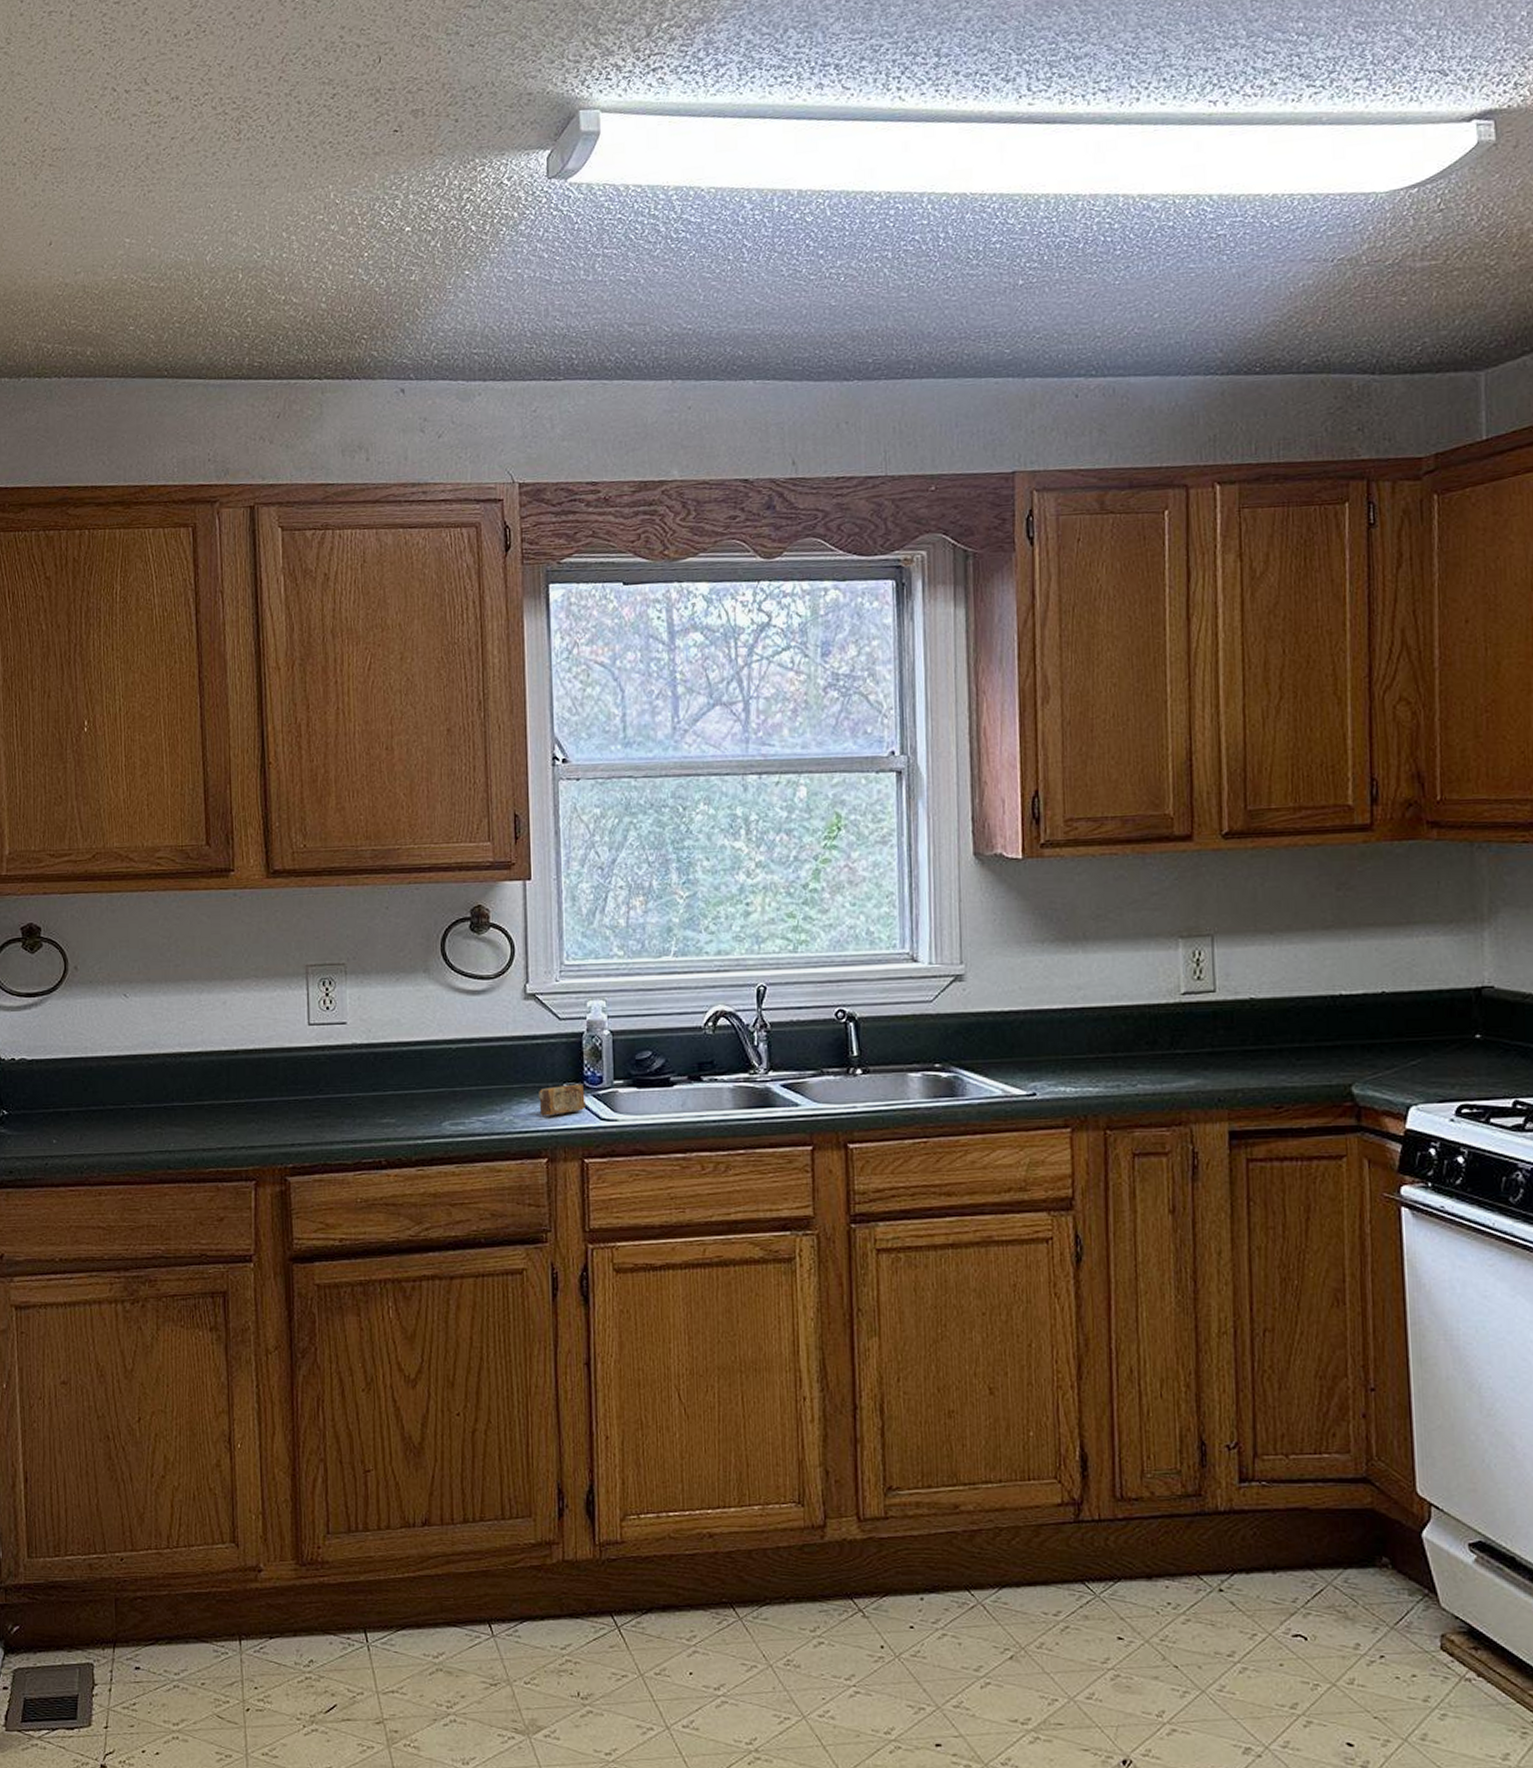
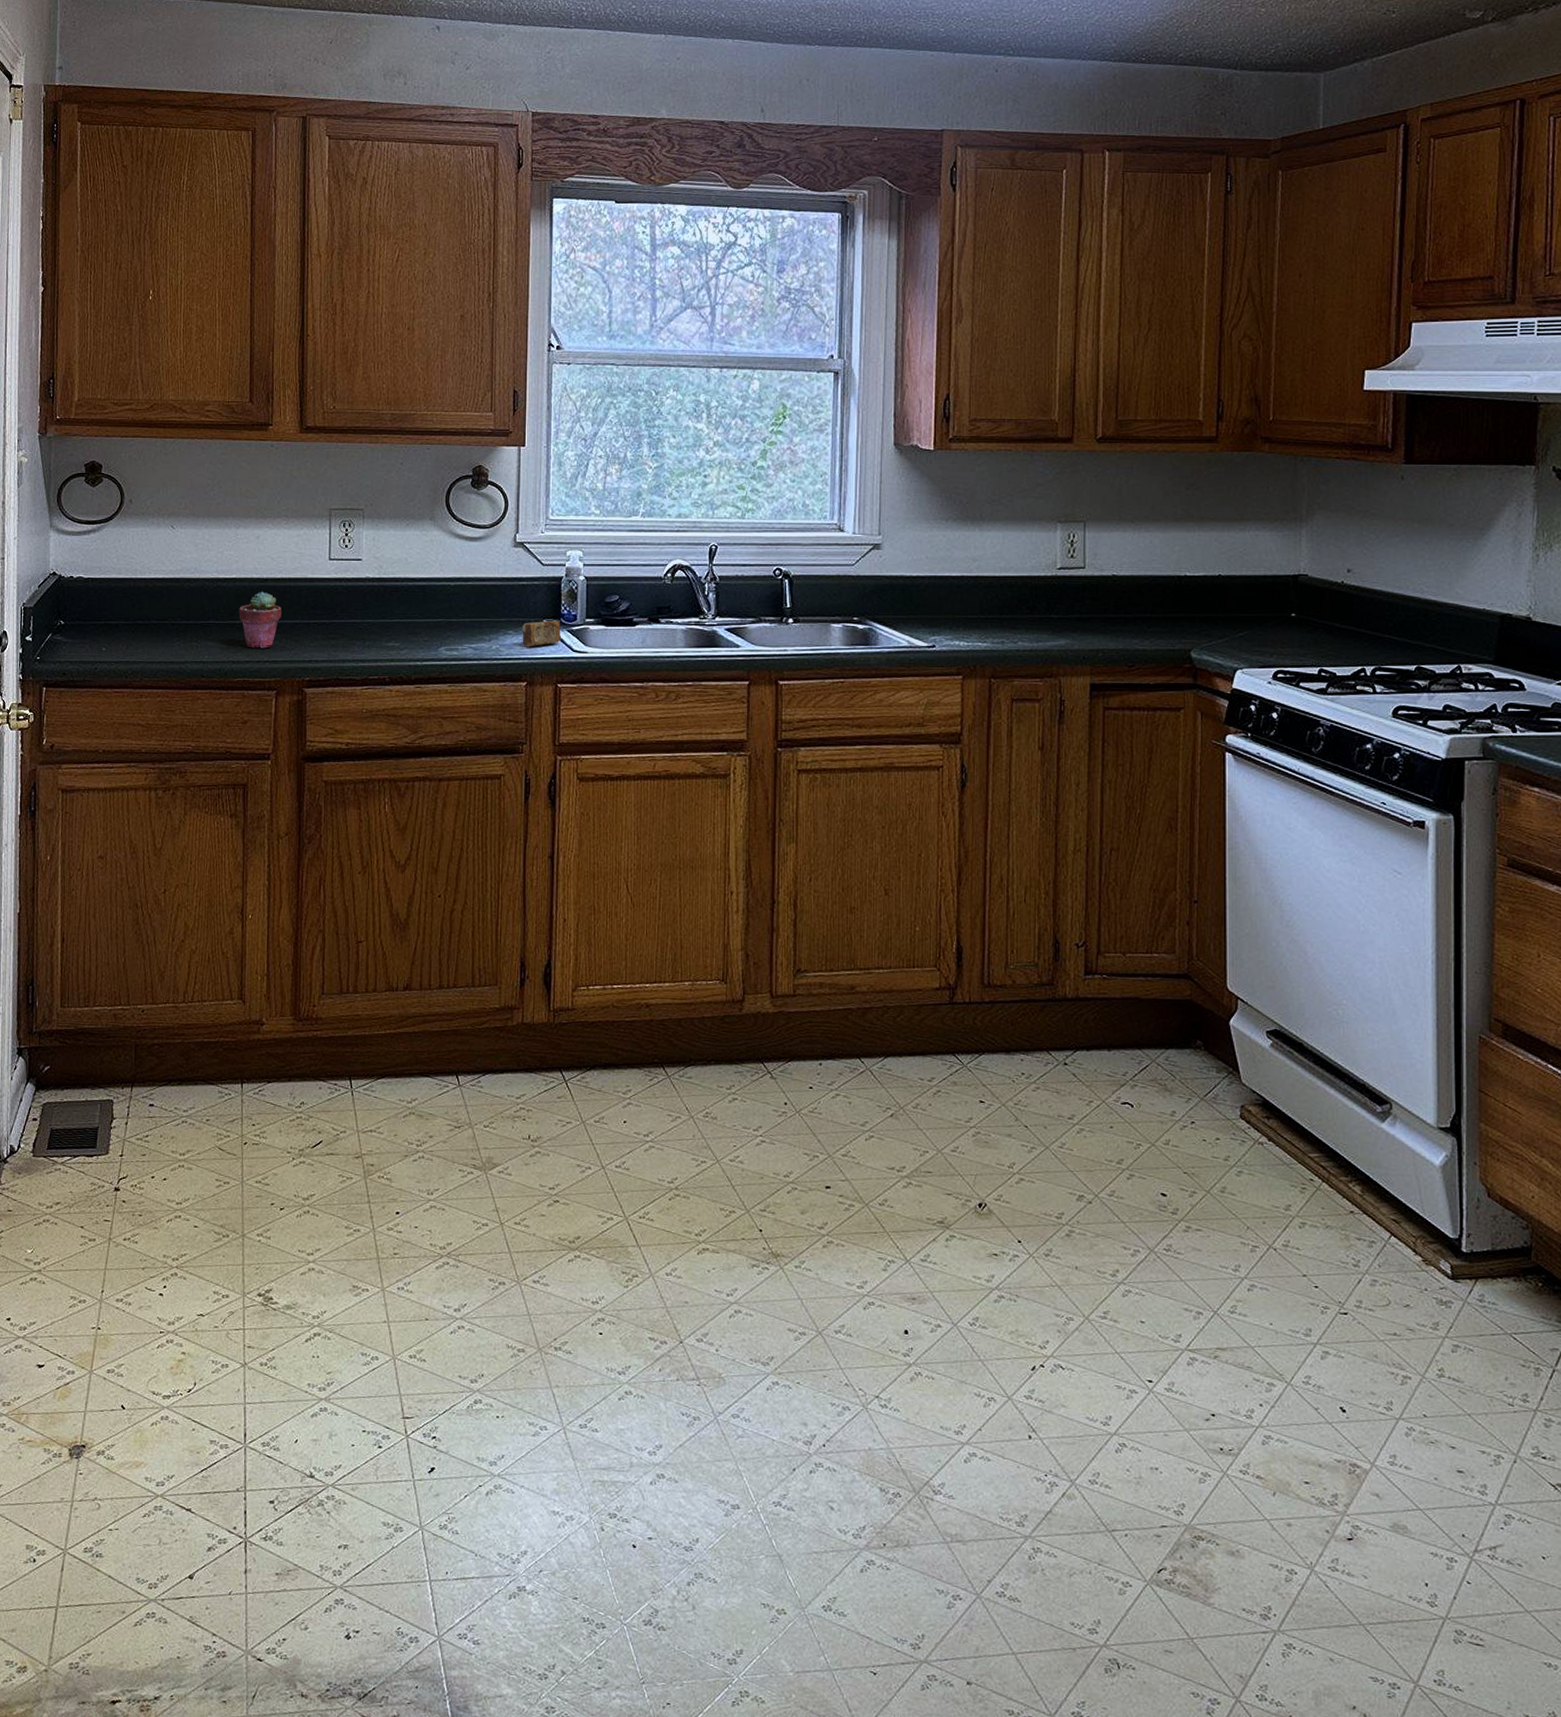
potted succulent: none [207,1065,256,1133] -> present [239,591,281,649]

